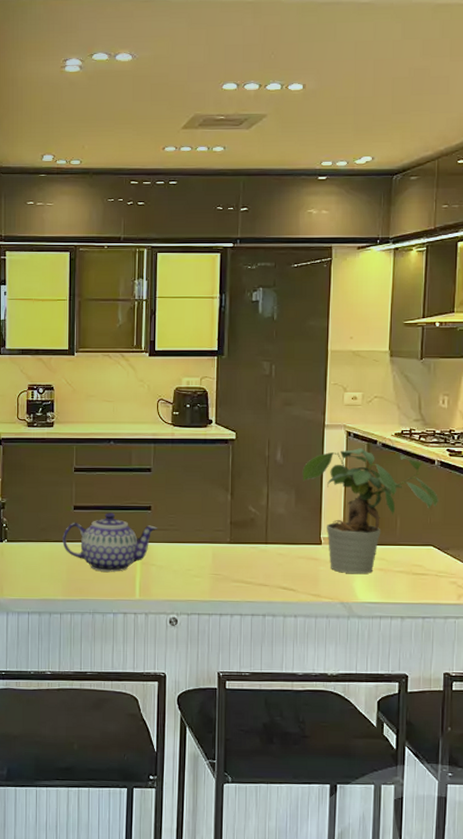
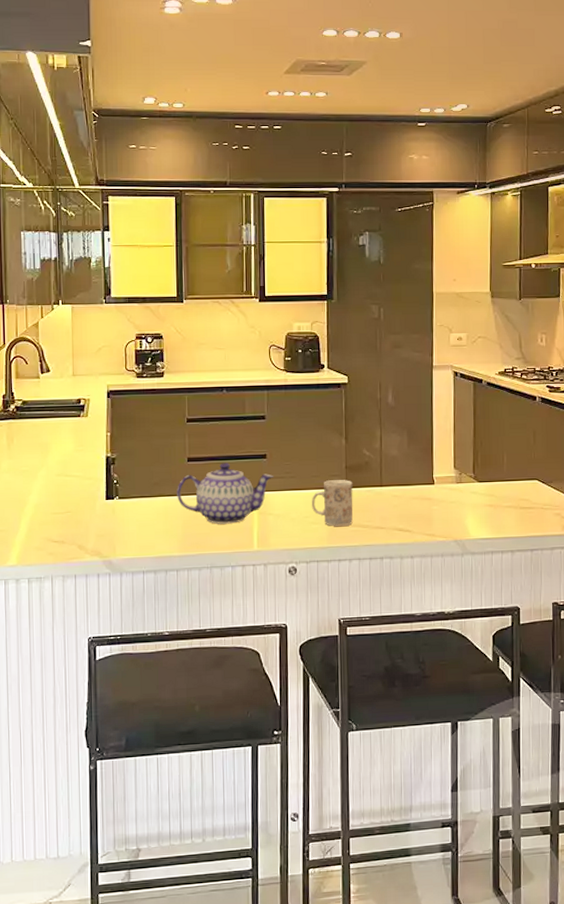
mug: none [194,535,237,581] -> present [311,480,353,526]
potted plant: present [302,448,439,574] -> none [413,387,542,512]

